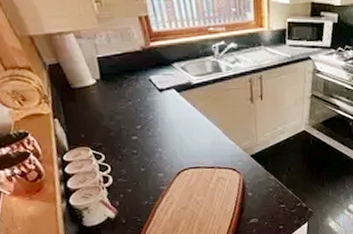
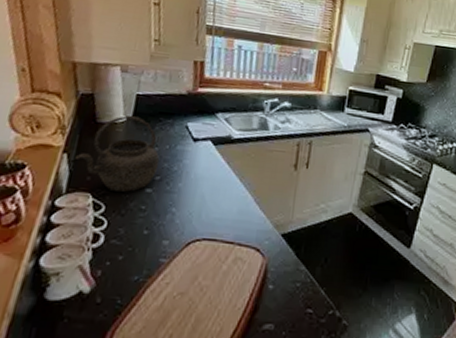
kettle: none [65,78,137,142] -> present [75,116,160,192]

